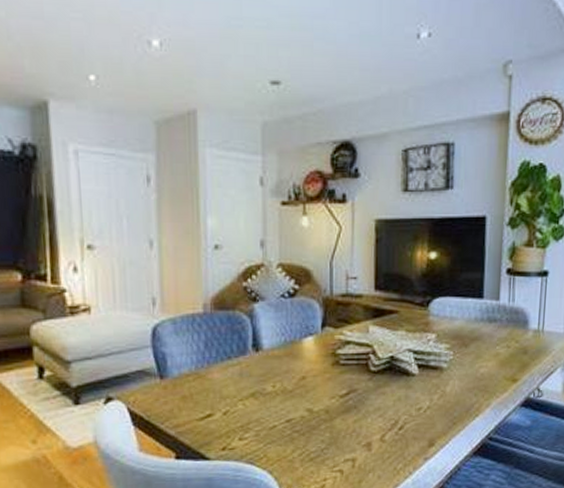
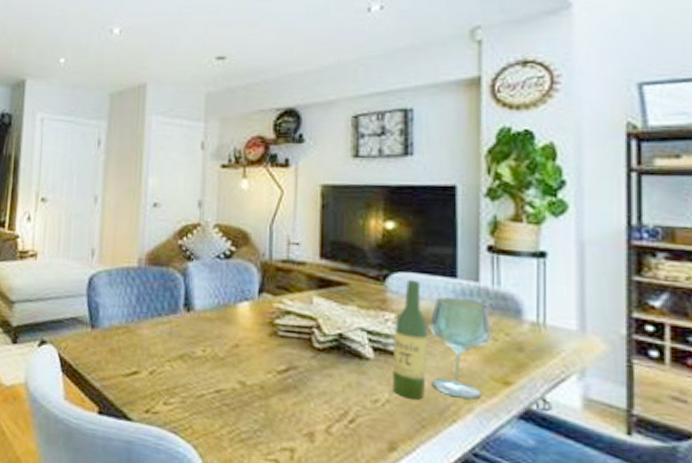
wine bottle: none [432,303,461,403] -> present [391,280,429,400]
wine glass: none [461,316,507,397] -> present [429,297,492,400]

